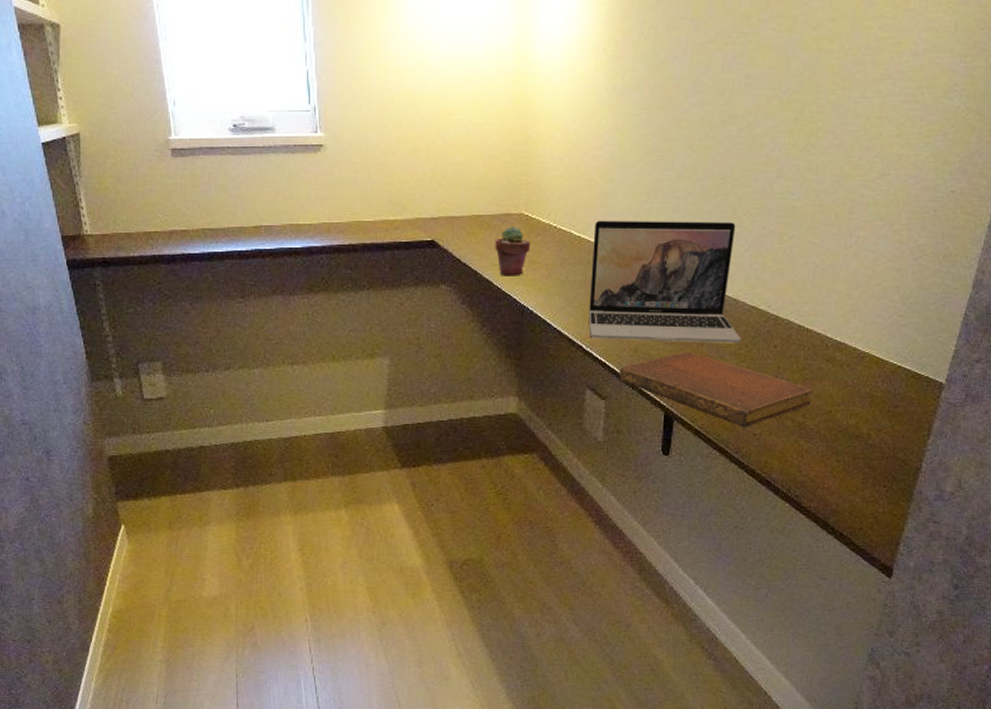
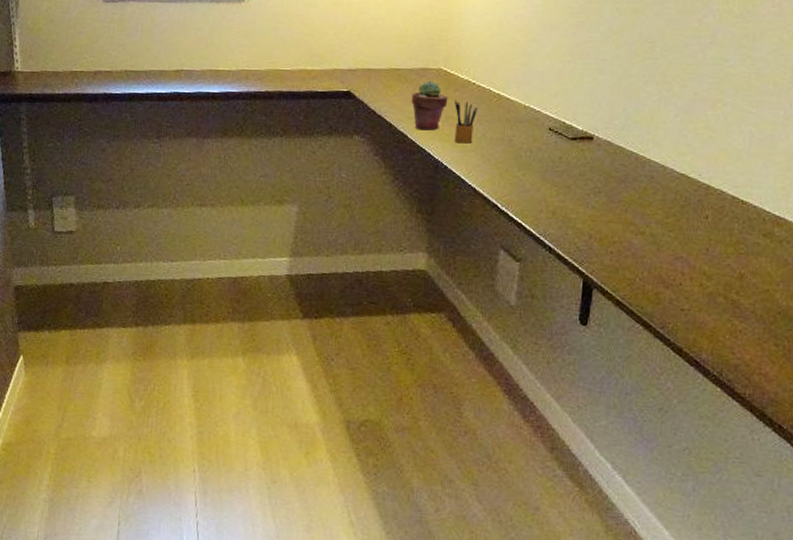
pencil box: none [537,244,560,287] -> present [454,100,478,144]
laptop: present [588,220,742,343] -> none [505,78,670,212]
notebook: present [619,351,813,427] -> none [535,217,749,301]

